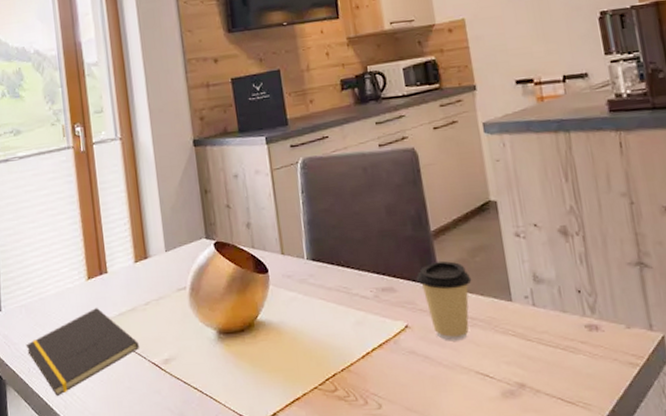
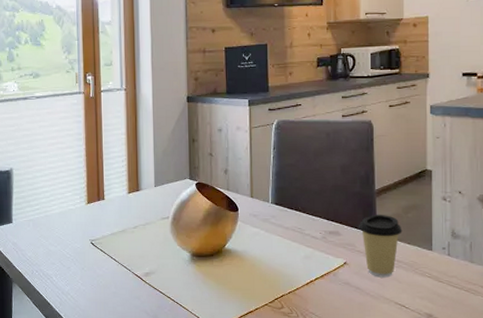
notepad: present [25,308,139,397] -> none [31,227,126,295]

